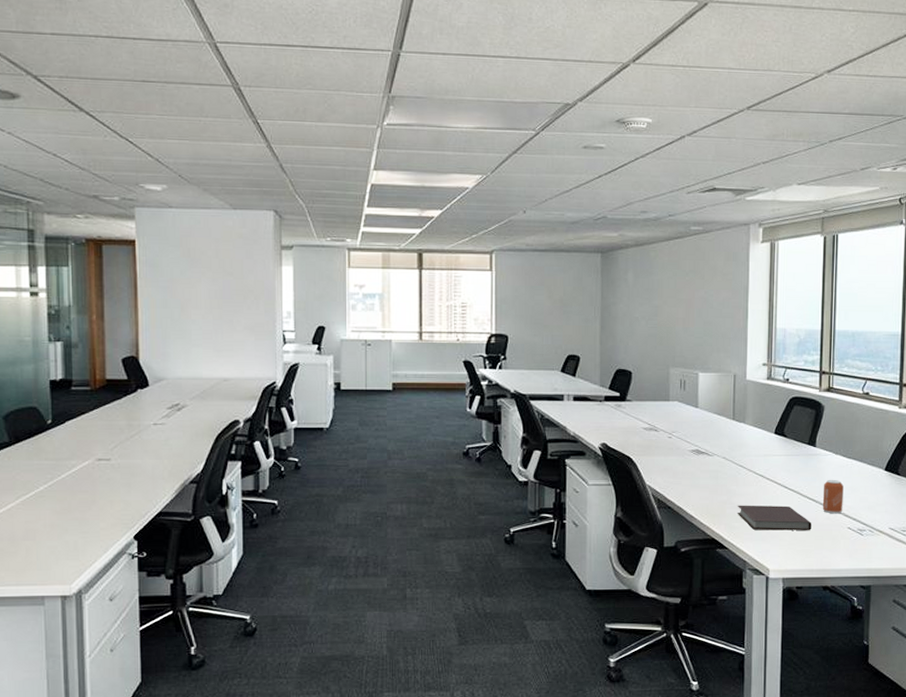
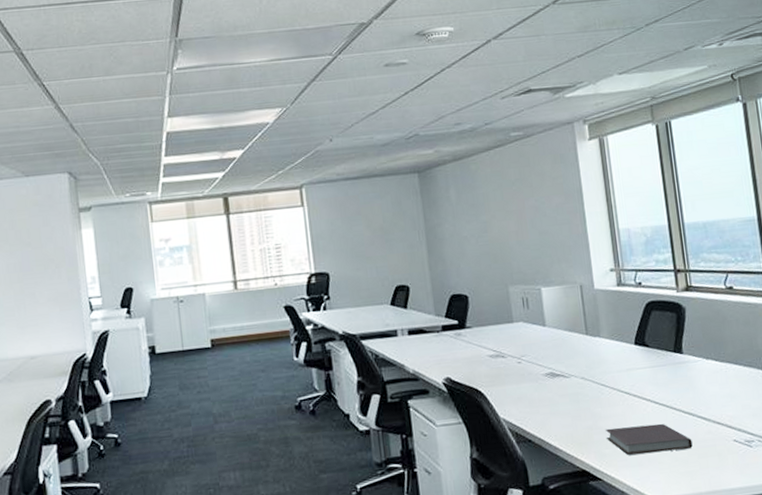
can: present [822,479,844,514] -> none [699,387,725,427]

